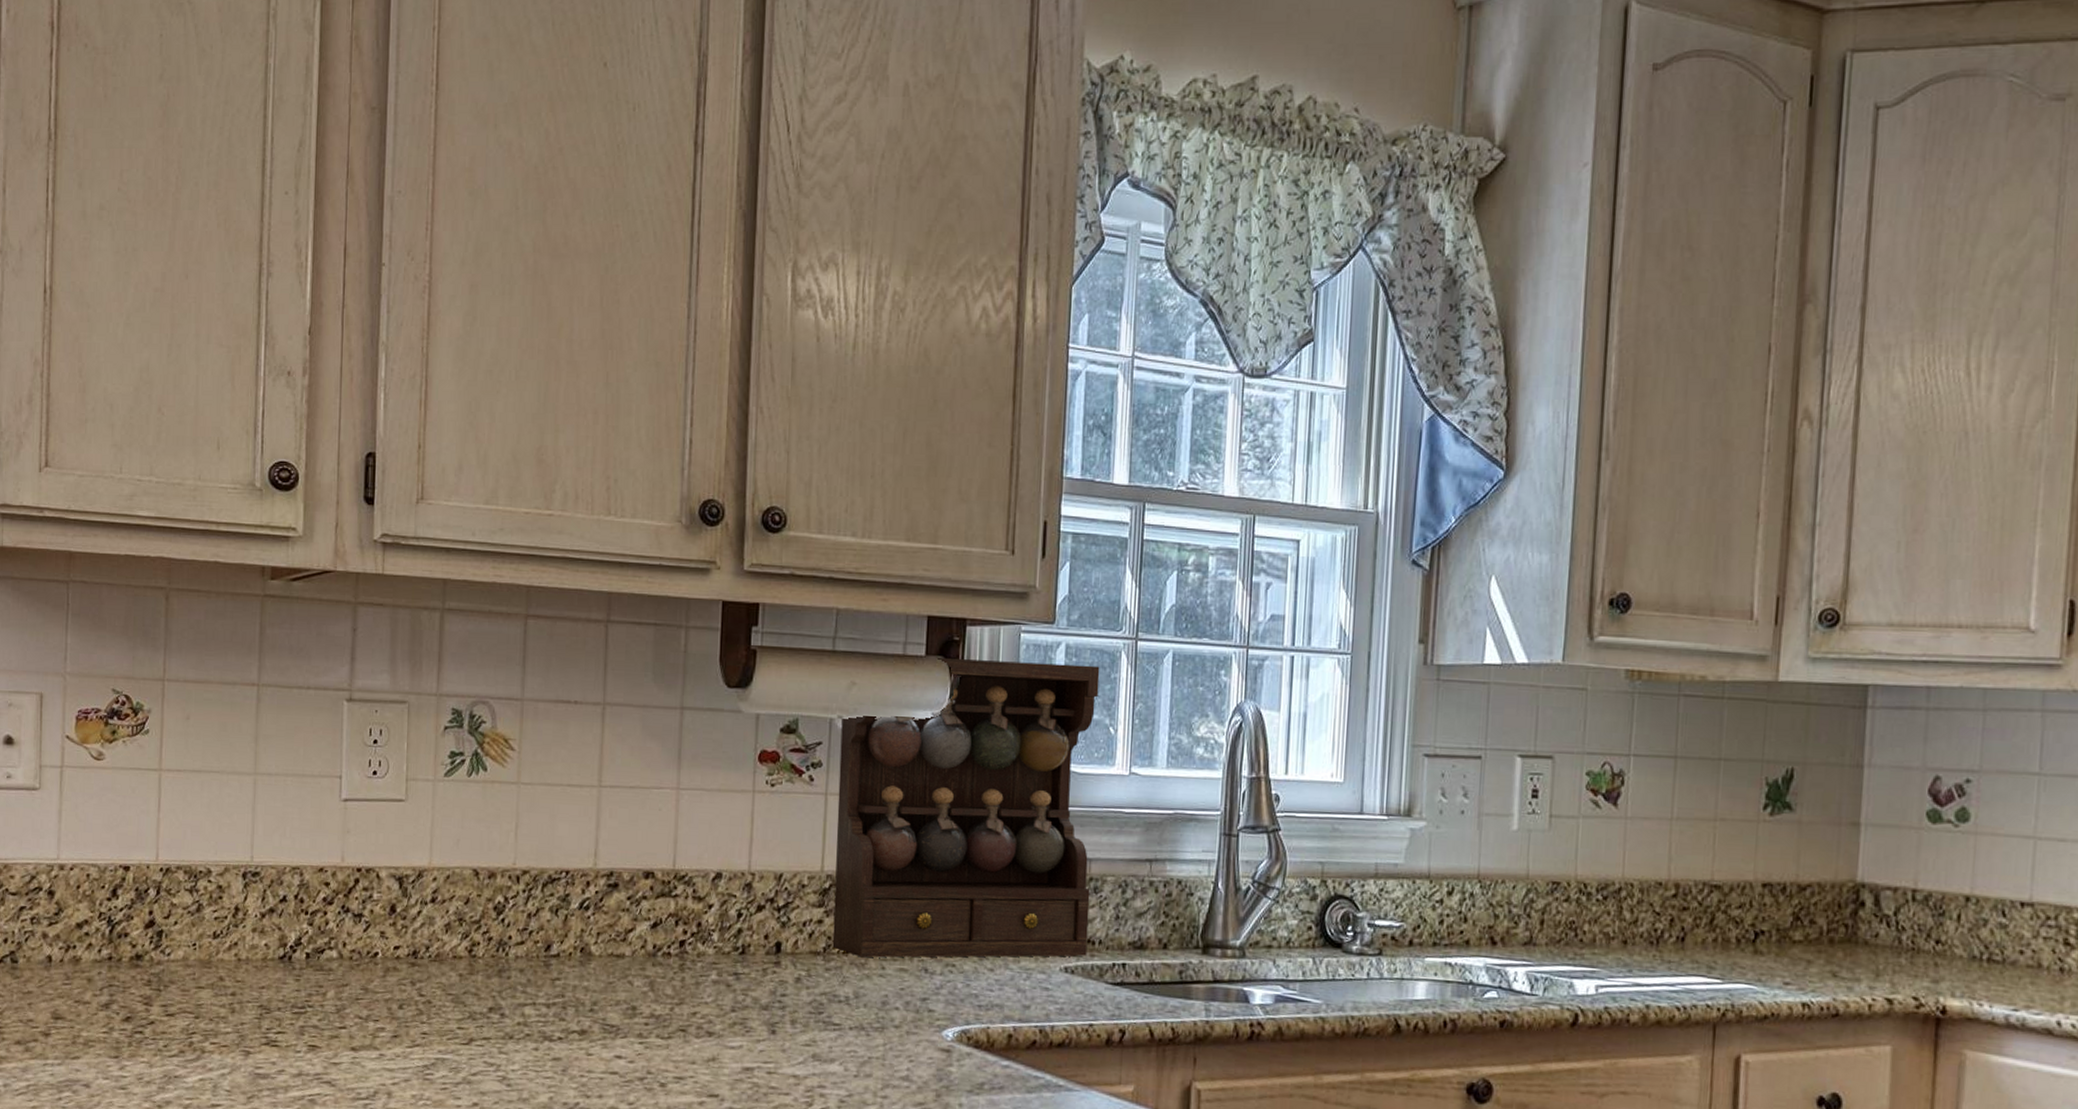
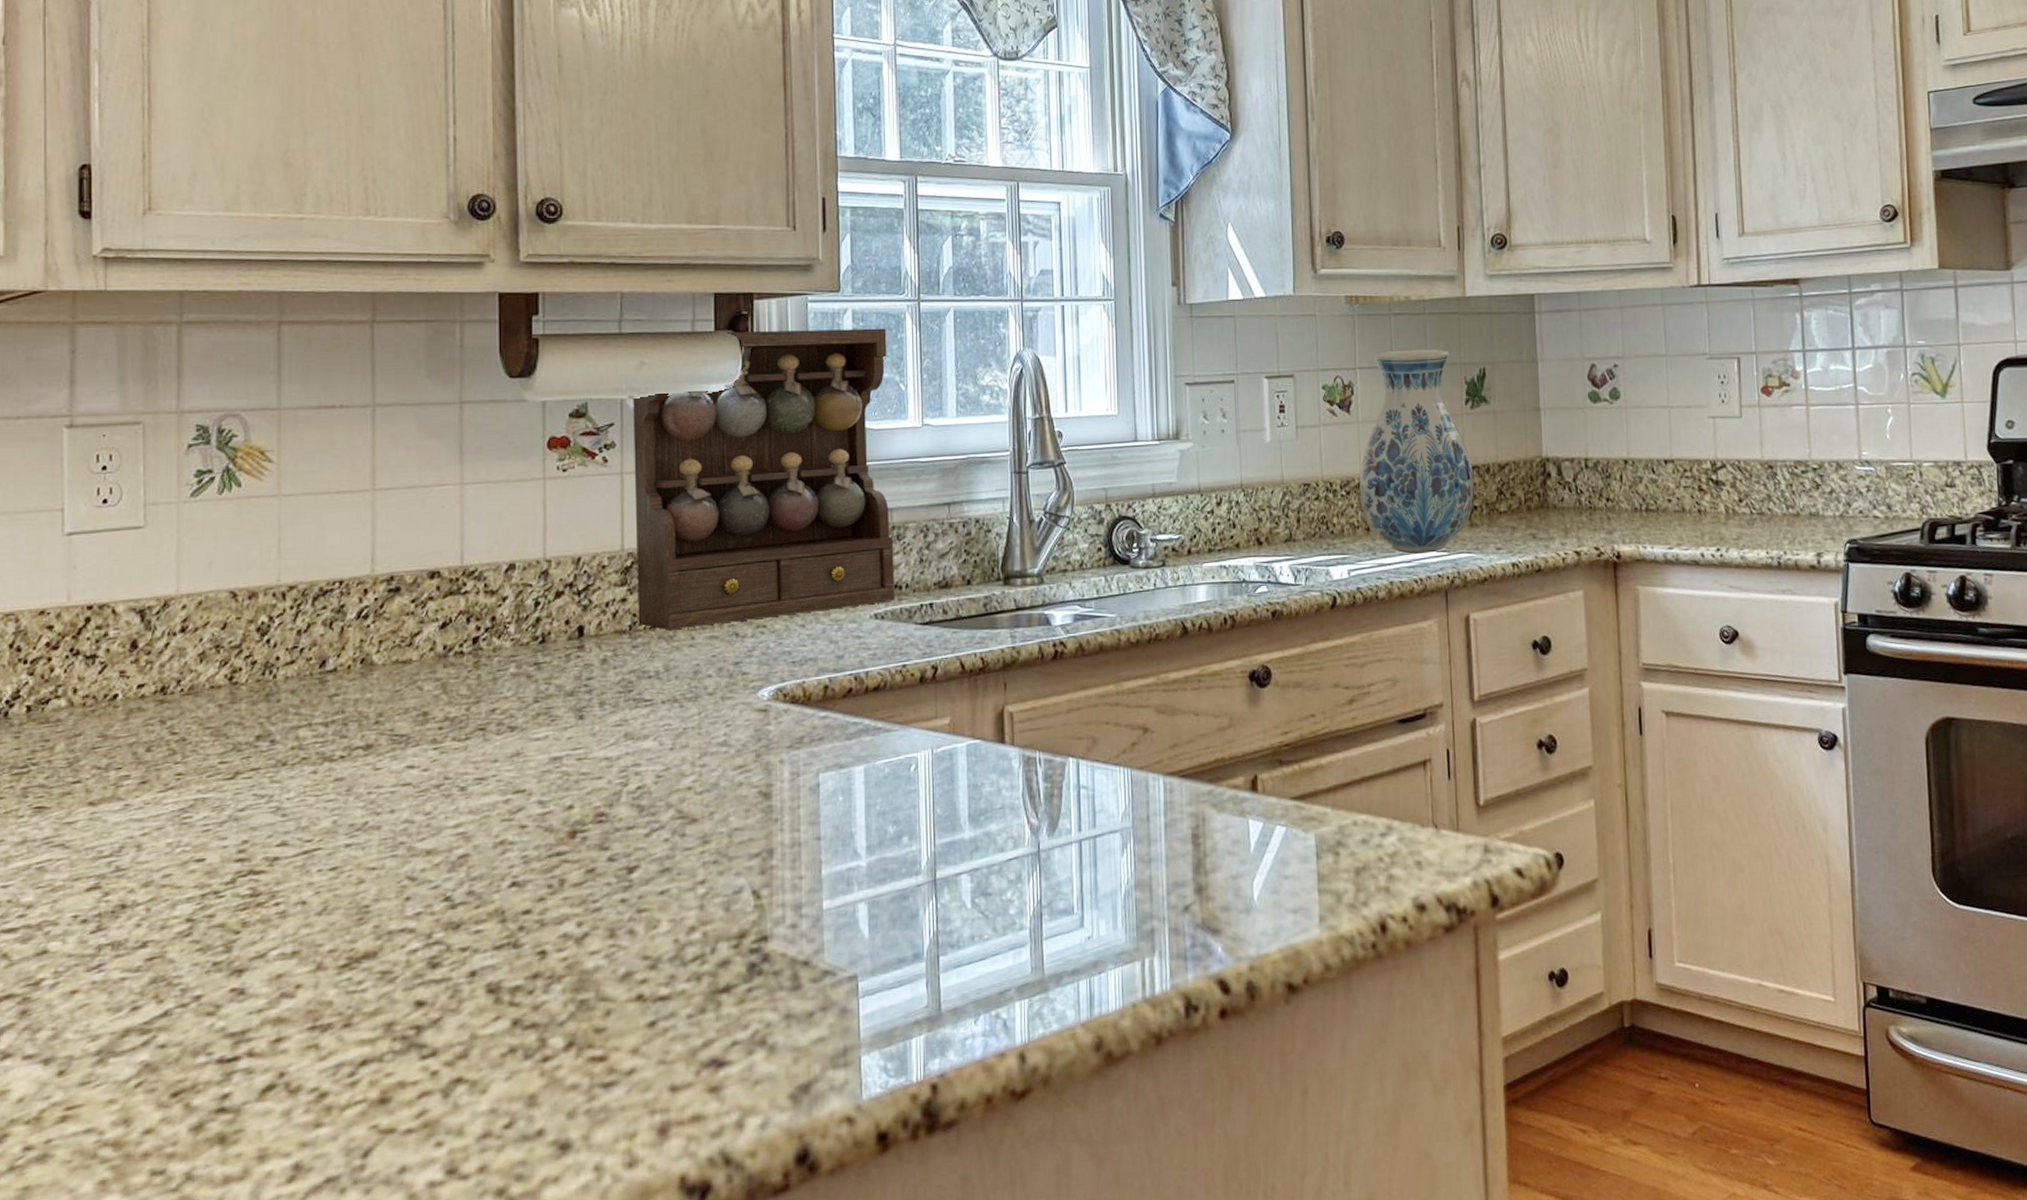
vase: none [1619,737,1765,978] -> present [1359,349,1475,554]

